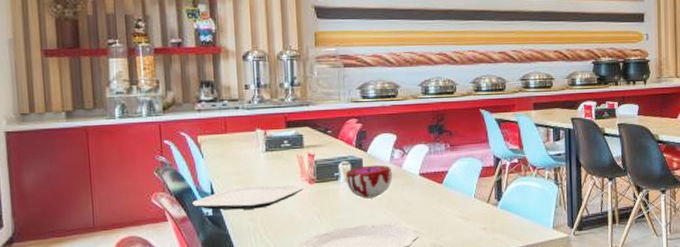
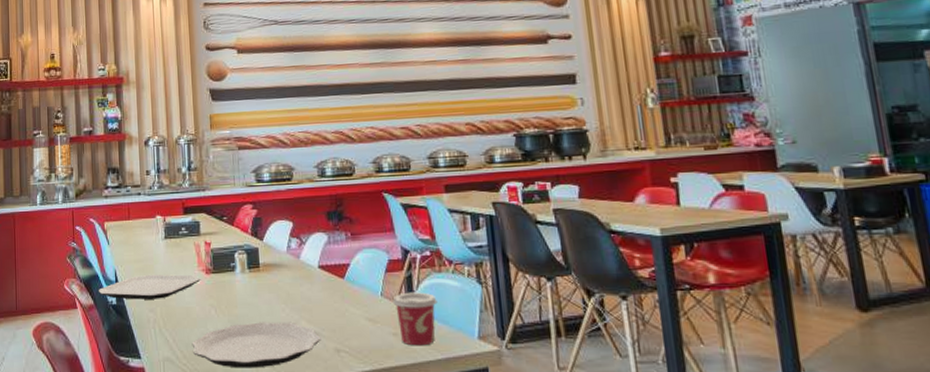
decorative bowl: present [345,165,392,199] -> none [241,255,290,293]
cup: none [484,193,522,237] -> present [392,292,437,346]

